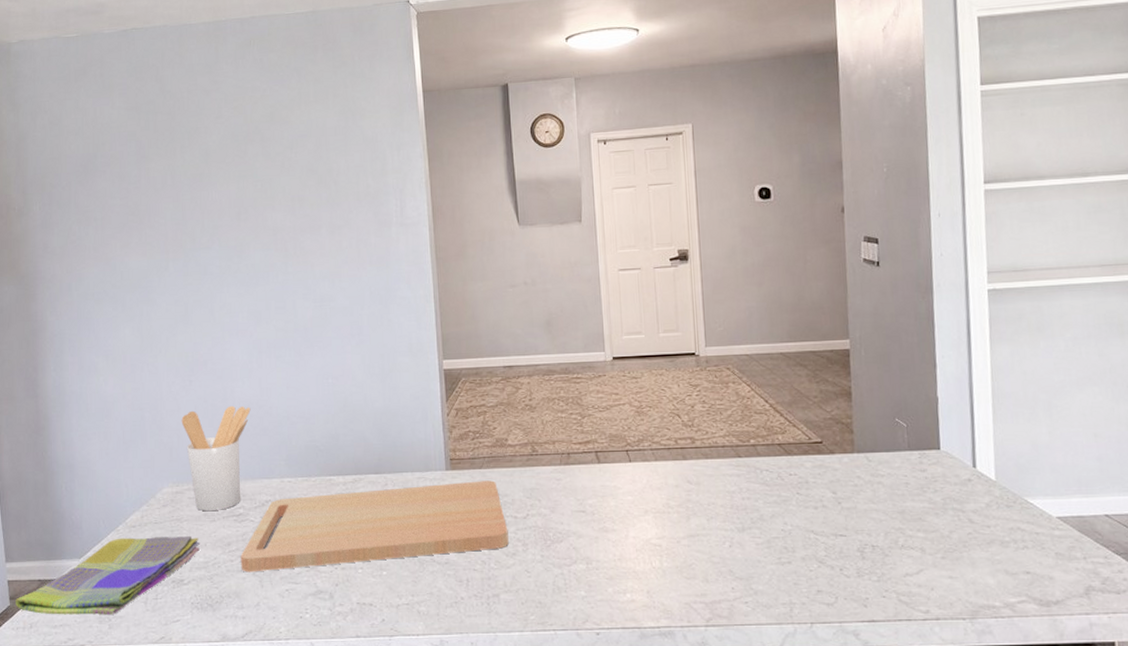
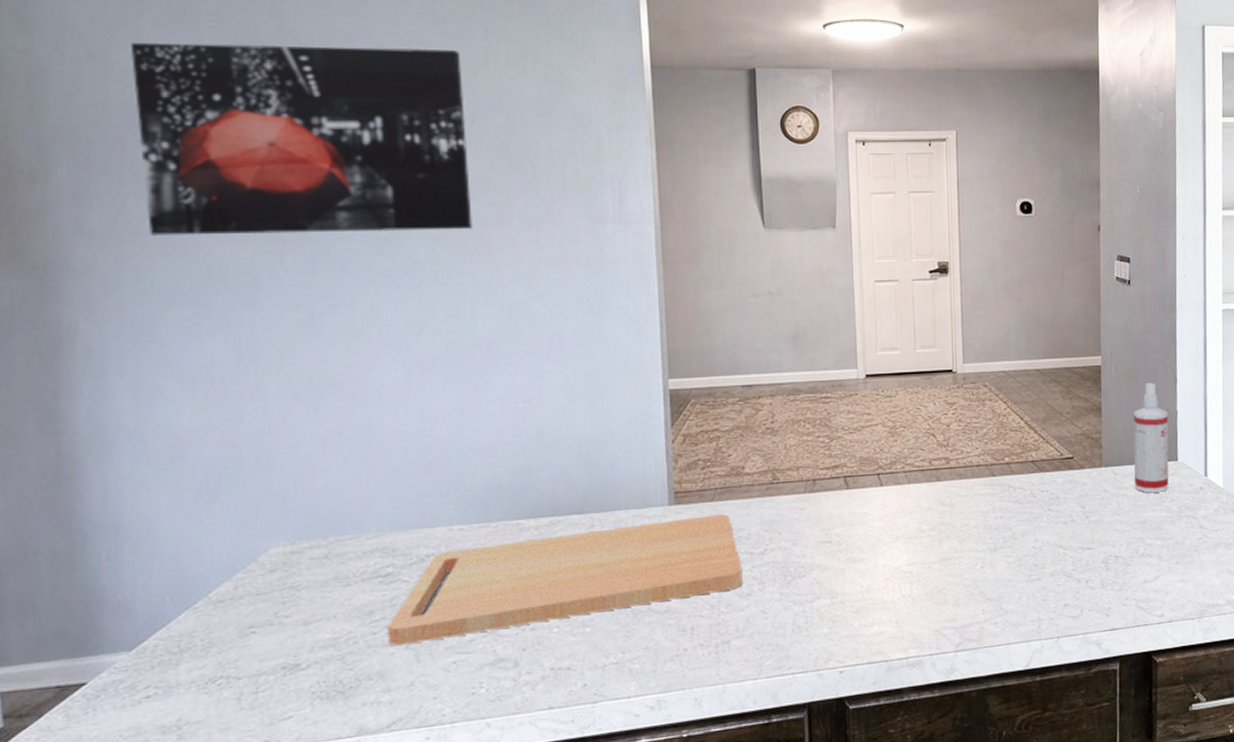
dish towel: present [16,535,201,615] -> none [14,606,328,733]
wall art: none [74,93,293,252] -> present [131,43,472,236]
utensil holder: present [181,405,251,511] -> none [301,438,407,574]
spray bottle: none [888,366,931,482] -> present [1133,382,1169,493]

